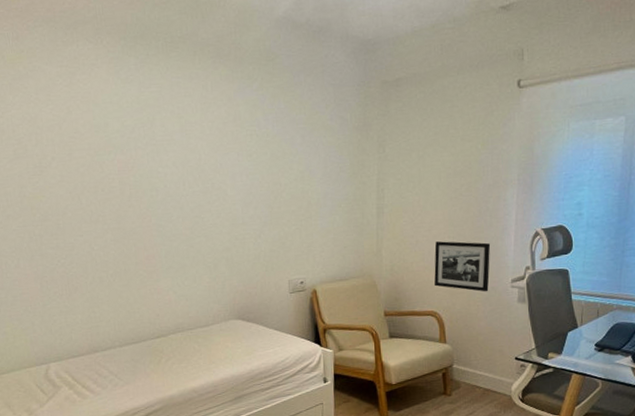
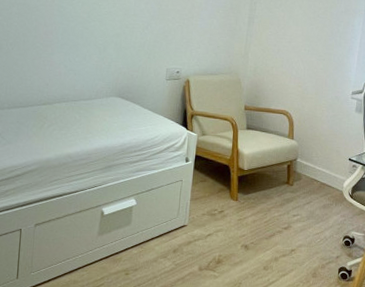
picture frame: present [434,241,491,292] -> none [289,52,338,100]

